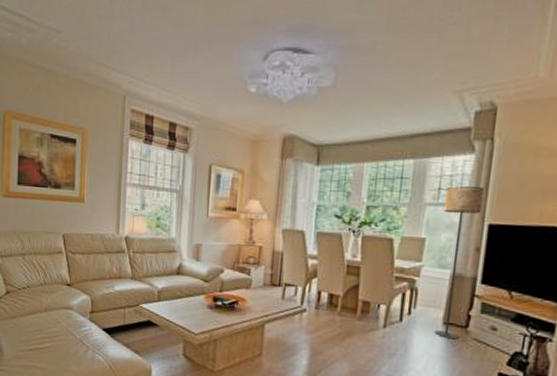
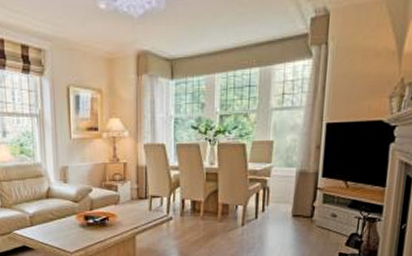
floor lamp: present [434,186,484,340] -> none [285,90,321,229]

